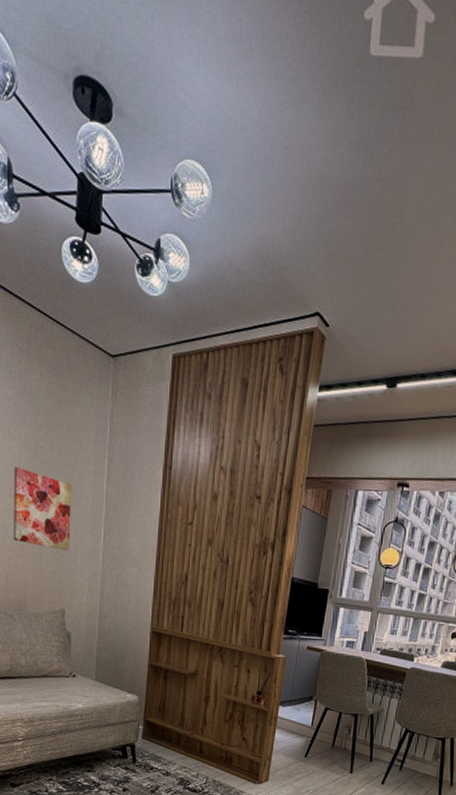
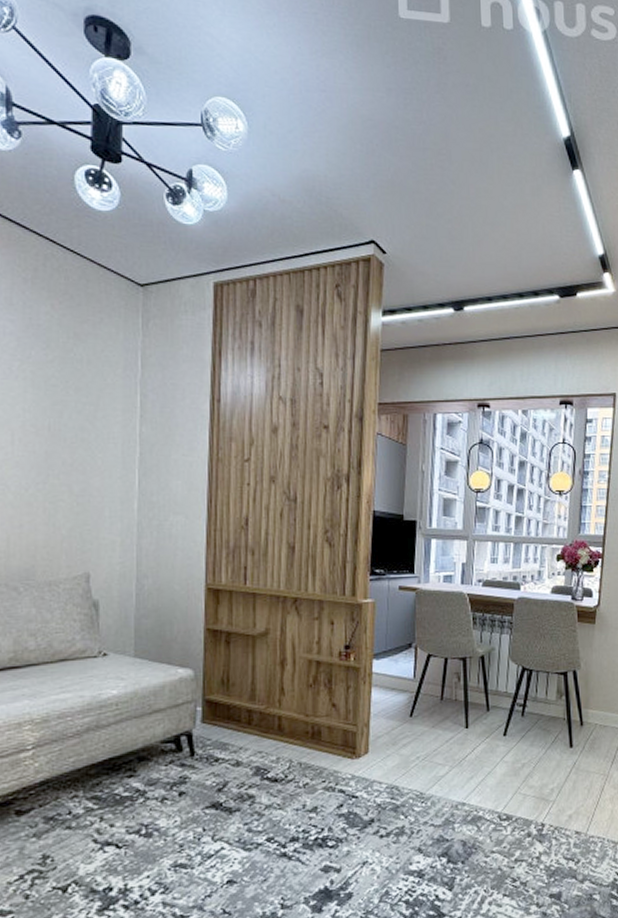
wall art: present [13,466,71,551] -> none [16,409,95,503]

